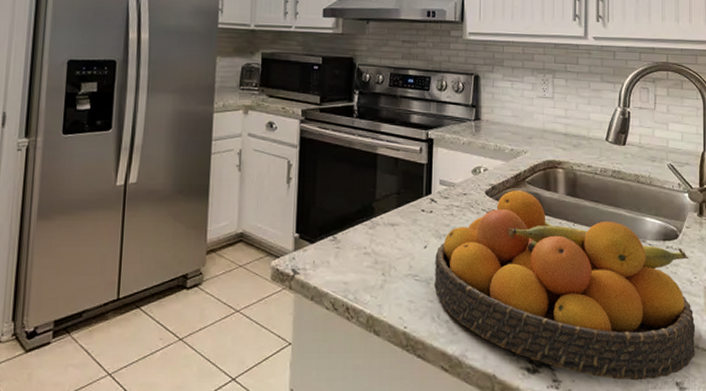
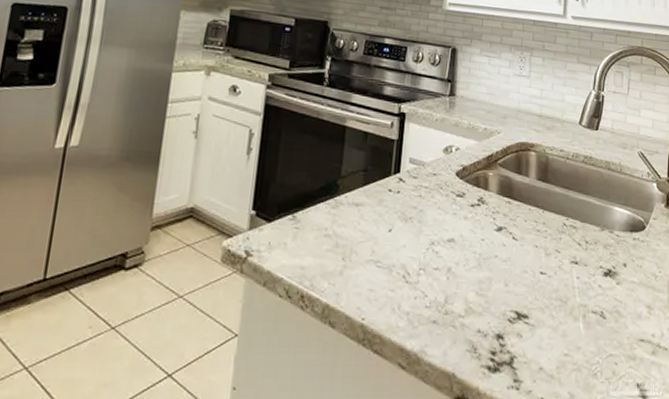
fruit bowl: present [434,191,696,381] -> none [397,173,658,382]

